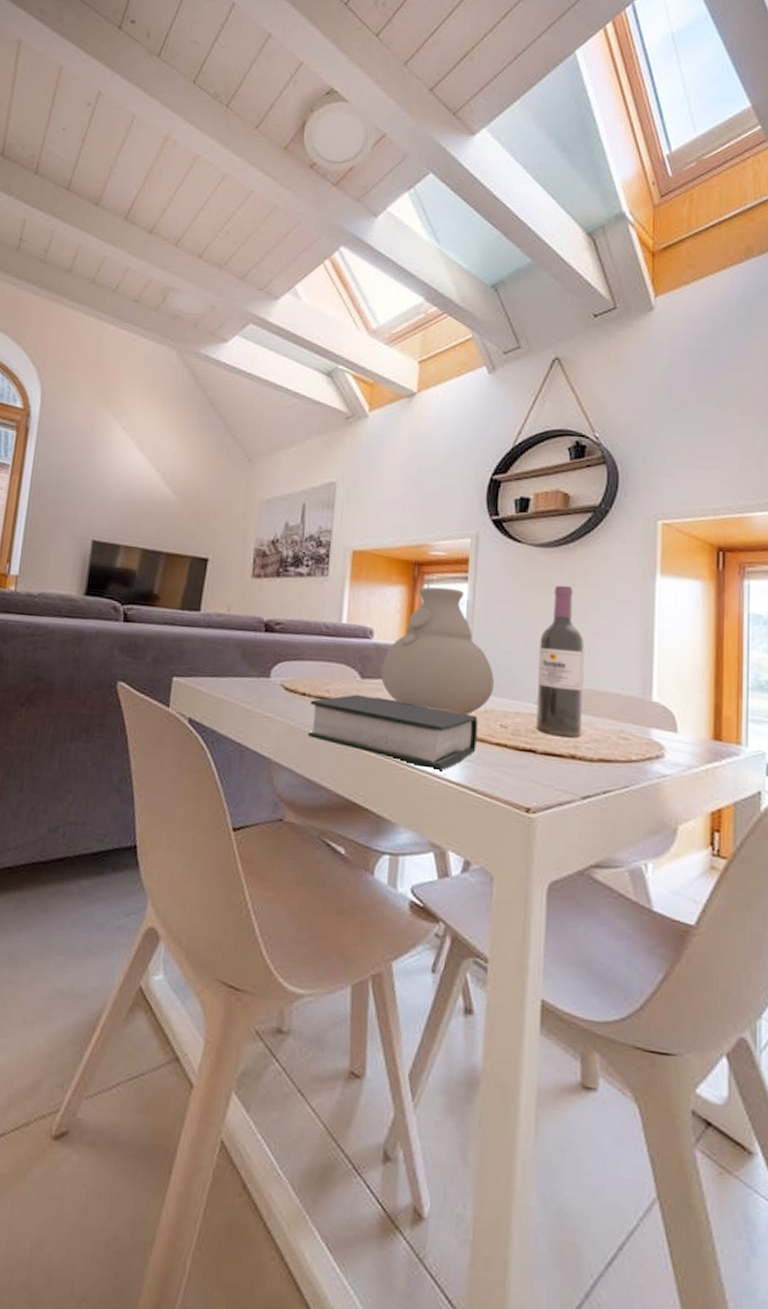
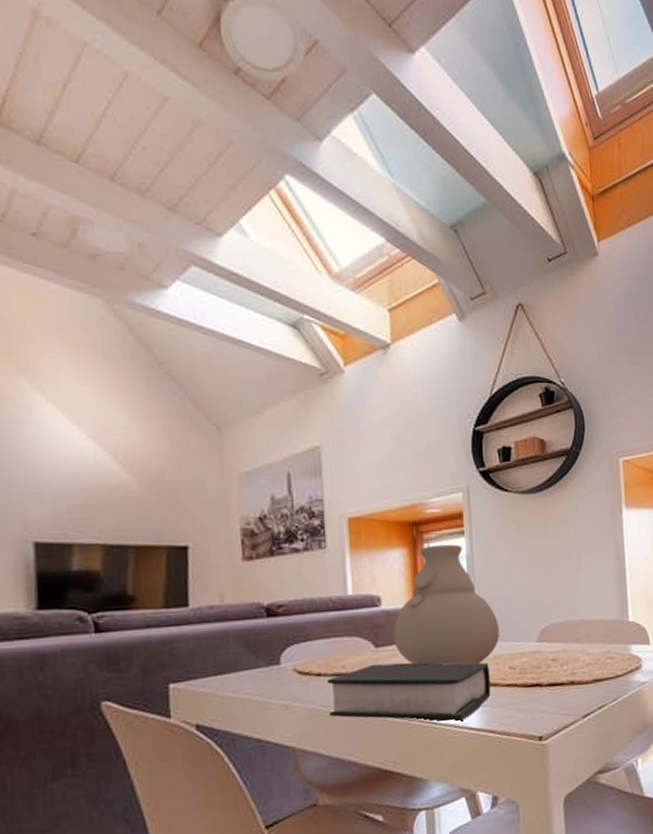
wine bottle: present [536,585,585,739] -> none [534,527,577,668]

